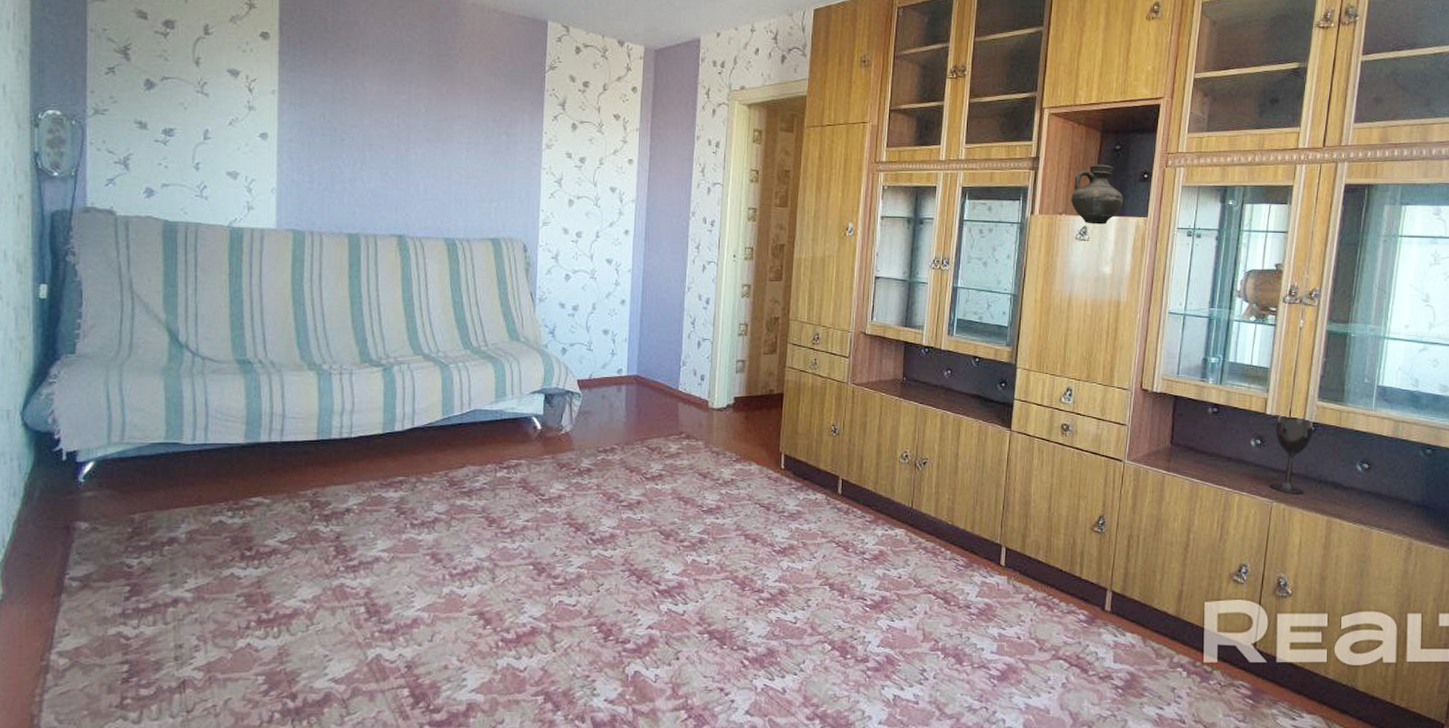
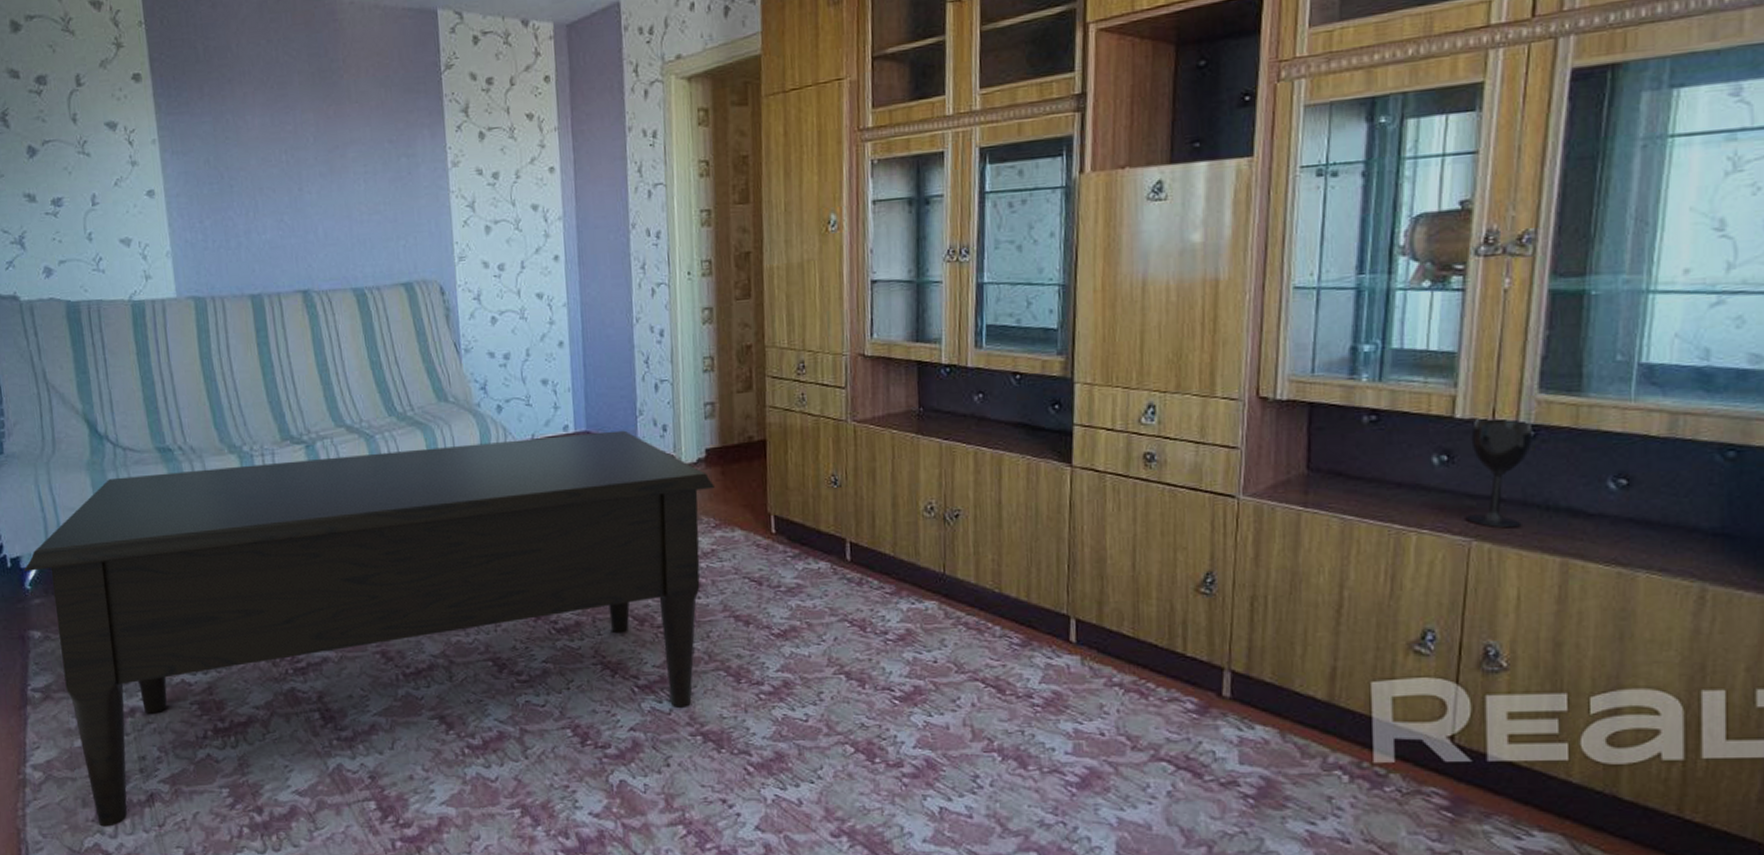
coffee table: none [80,376,740,712] -> present [24,430,716,827]
ceramic pitcher: present [1071,164,1124,225] -> none [1137,90,1216,177]

